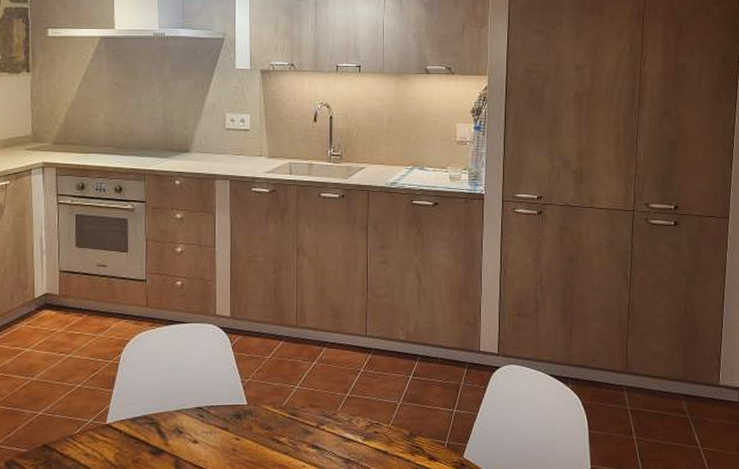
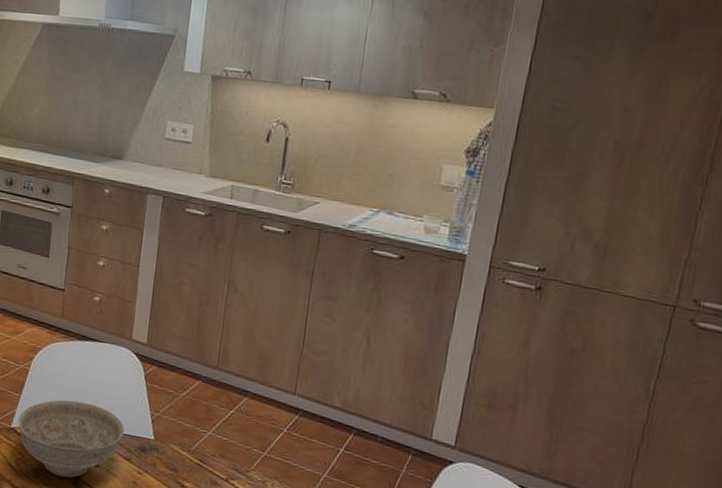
decorative bowl: none [113,383,219,462] -> present [18,400,125,478]

